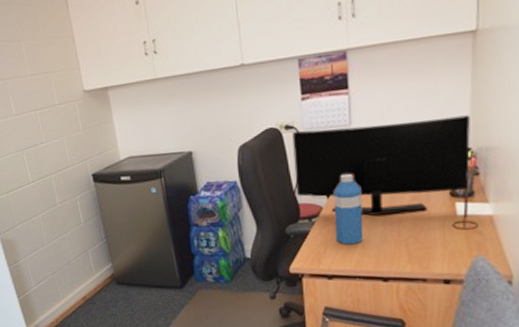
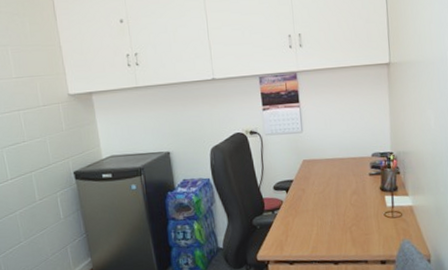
monitor: present [292,115,470,216] -> none [256,126,394,208]
water bottle: present [333,173,364,245] -> none [291,172,317,233]

